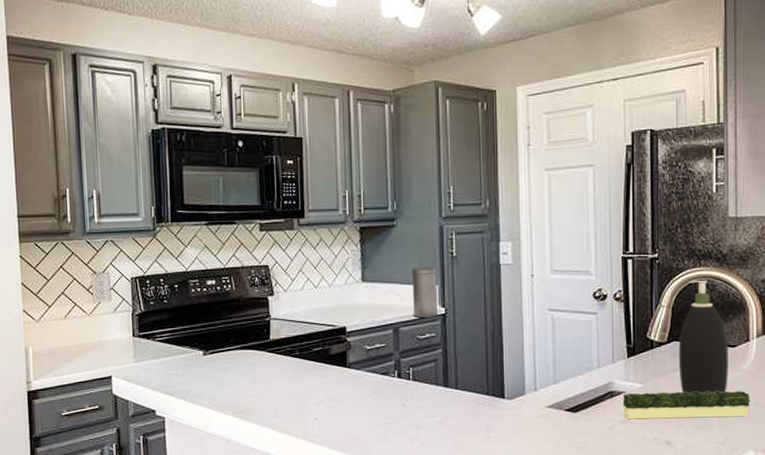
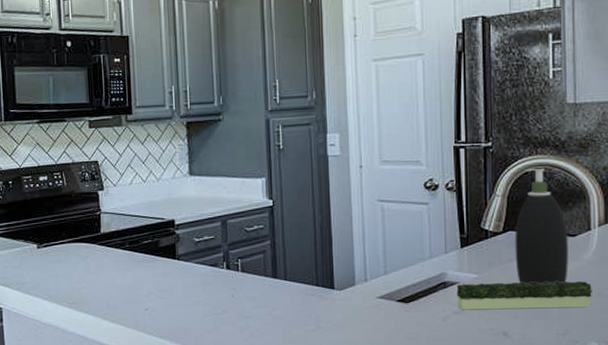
canister: present [411,267,439,319] -> none [238,160,266,211]

